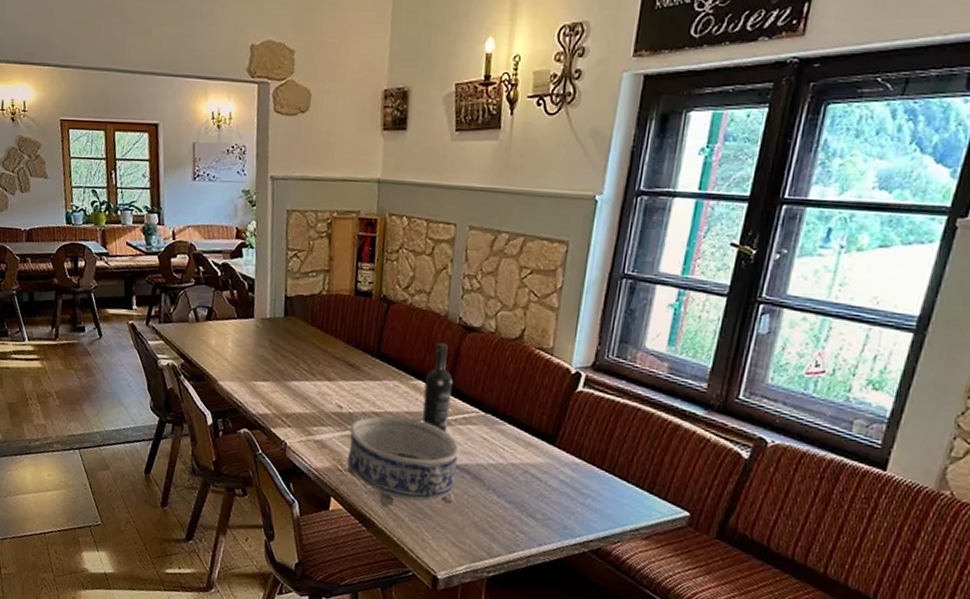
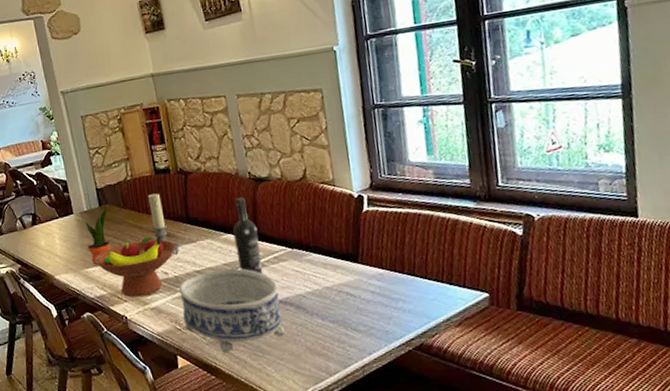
potted plant: none [261,317,294,379] -> present [85,205,111,264]
fruit bowl: none [265,361,359,426] -> present [94,236,176,298]
candle holder: none [337,316,363,390] -> present [148,193,180,255]

